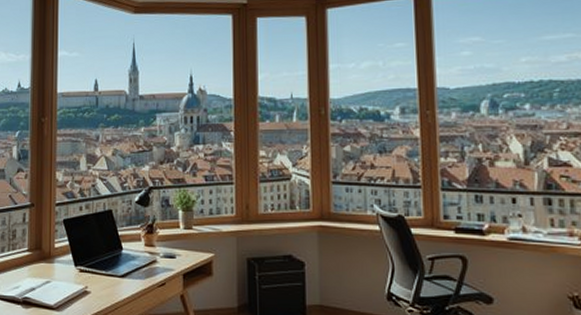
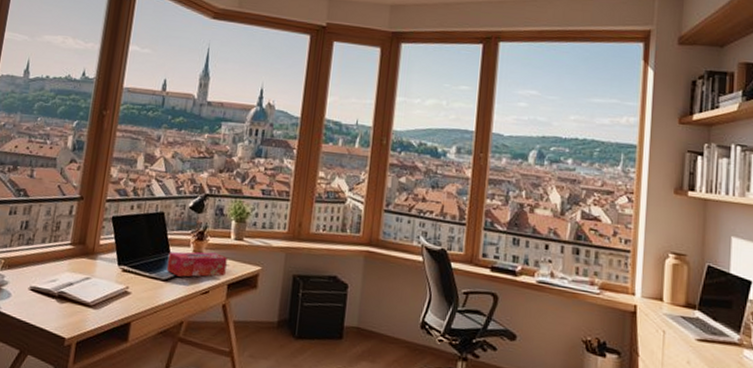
tissue box: none [121,244,179,272] -> present [166,251,227,277]

